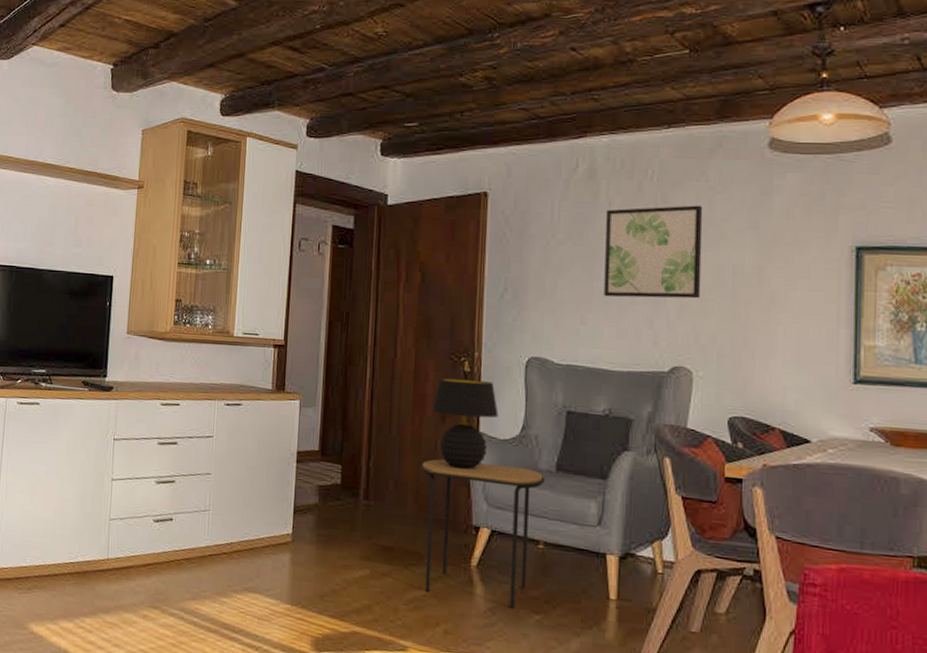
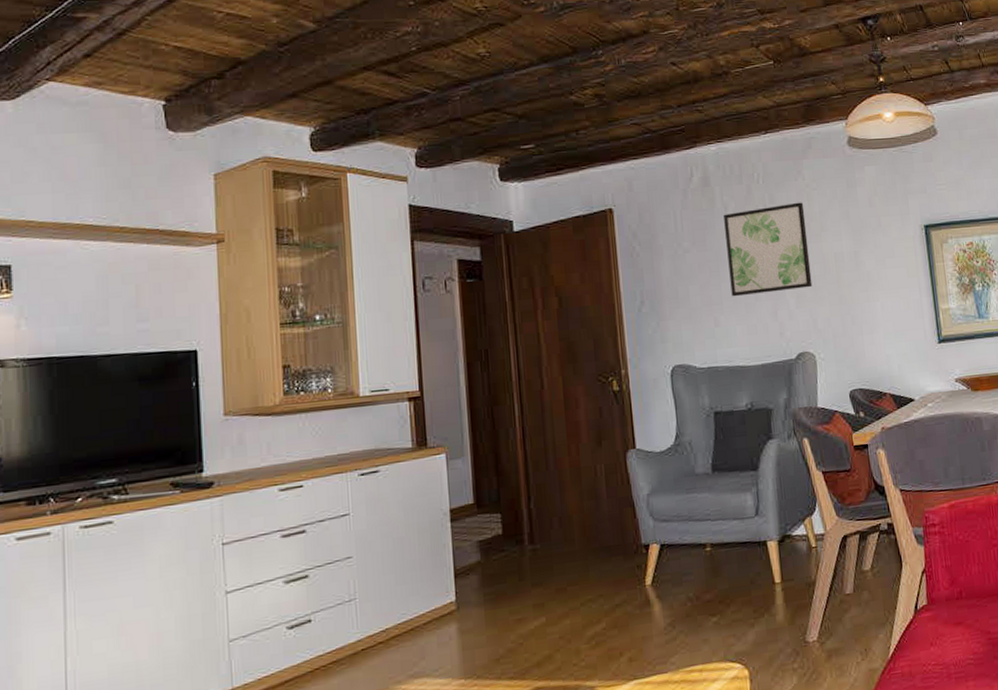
side table: present [419,459,545,609] -> none [582,475,703,625]
table lamp: present [430,378,498,470] -> none [585,397,652,491]

